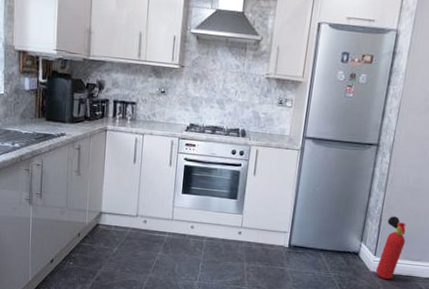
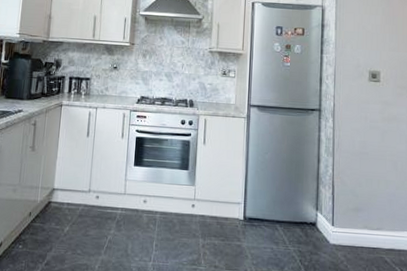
fire extinguisher: present [376,216,407,279] -> none [336,182,362,252]

